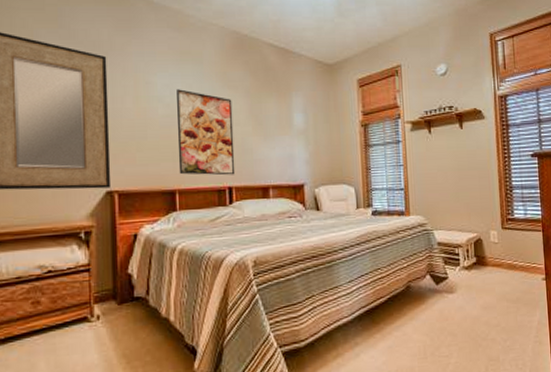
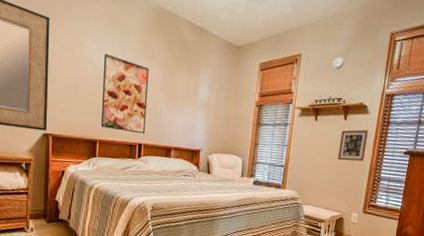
picture frame: none [460,136,490,174] -> present [337,129,368,161]

